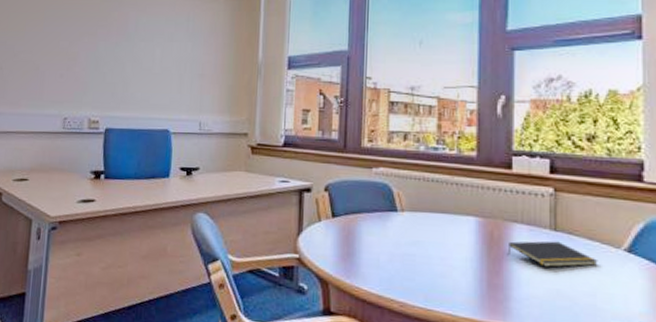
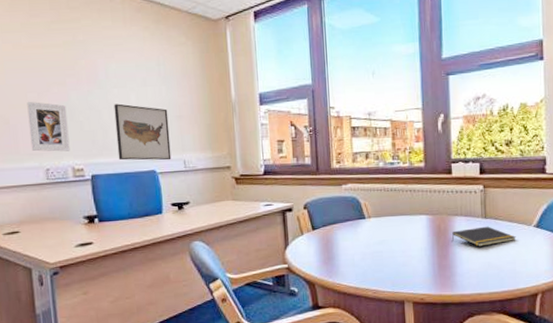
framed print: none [54,50,93,102] -> present [27,102,70,152]
wall art: none [134,57,191,121] -> present [114,103,172,161]

